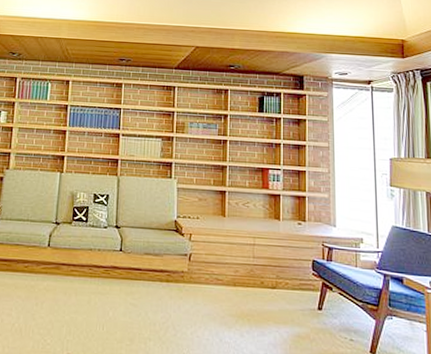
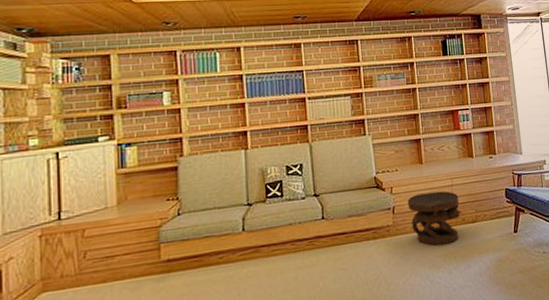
side table: none [205,246,261,304] -> present [407,191,462,246]

